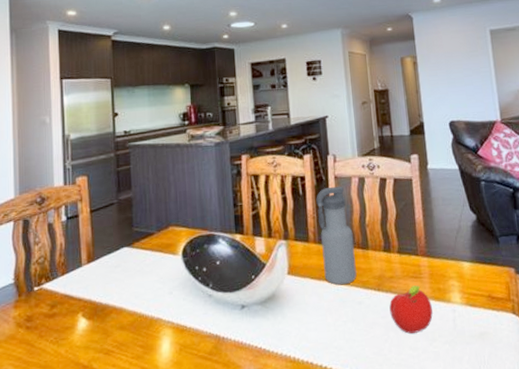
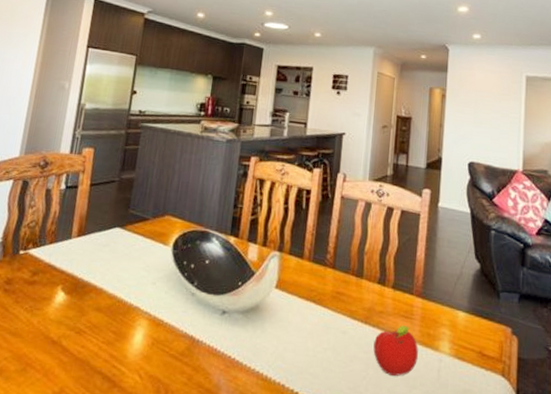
water bottle: present [316,186,357,286] -> none [312,206,350,311]

